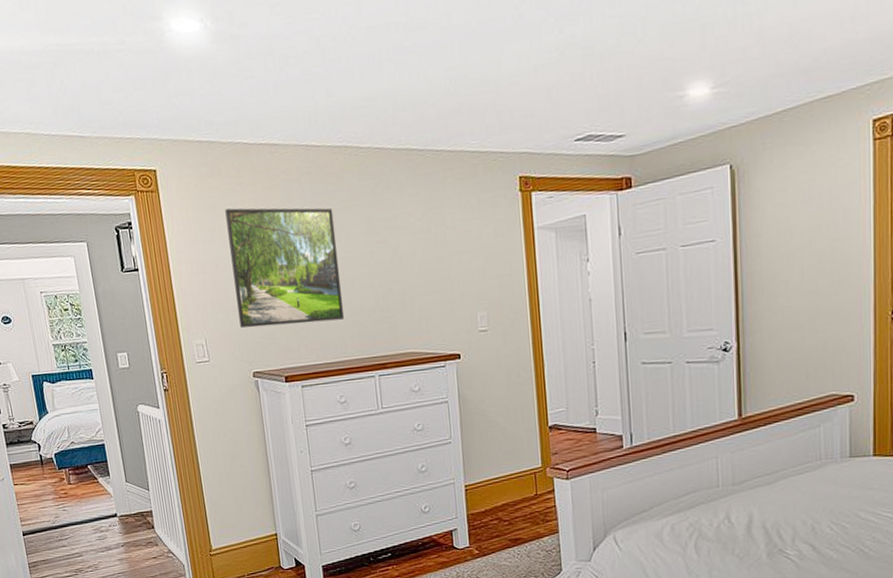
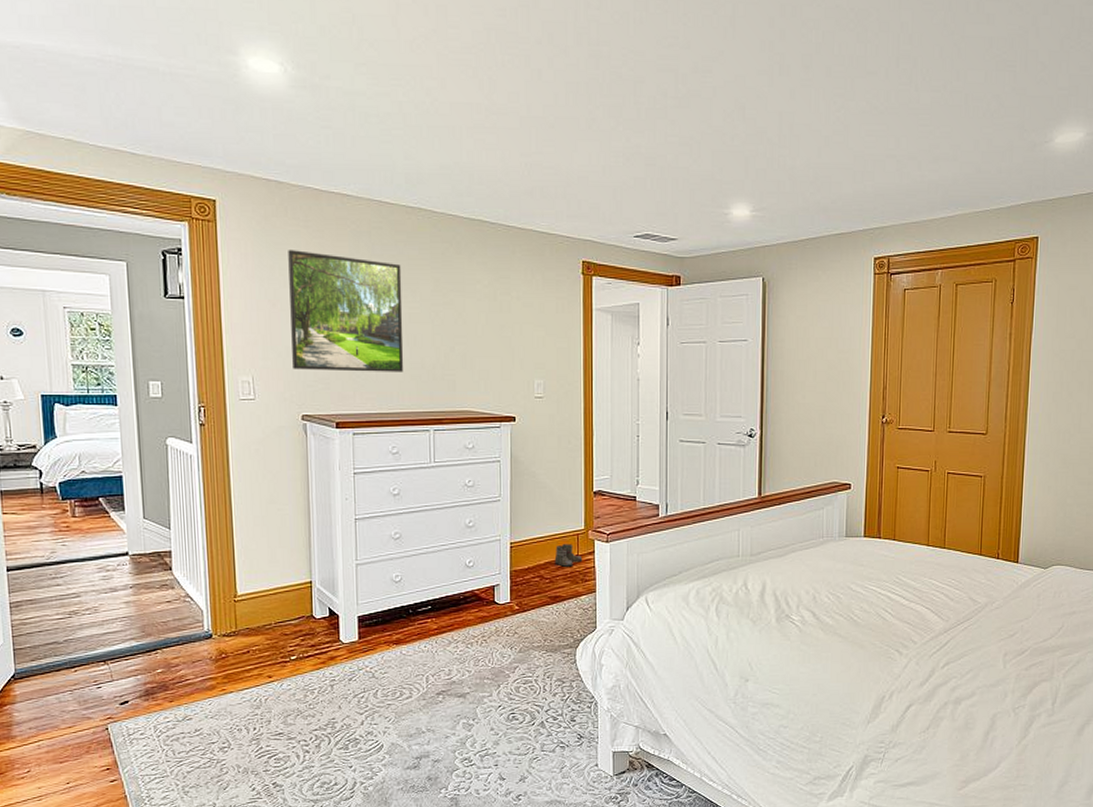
boots: none [512,483,542,508] -> present [554,544,583,567]

